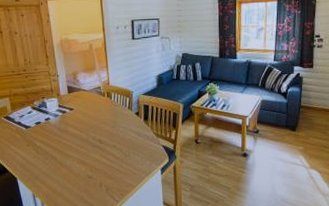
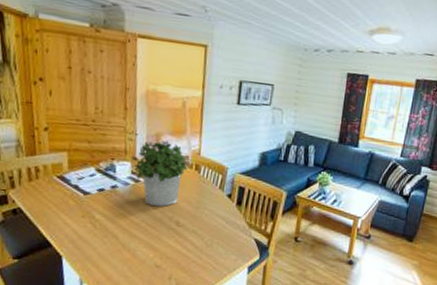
potted plant: none [58,76,101,130] -> present [132,140,188,207]

